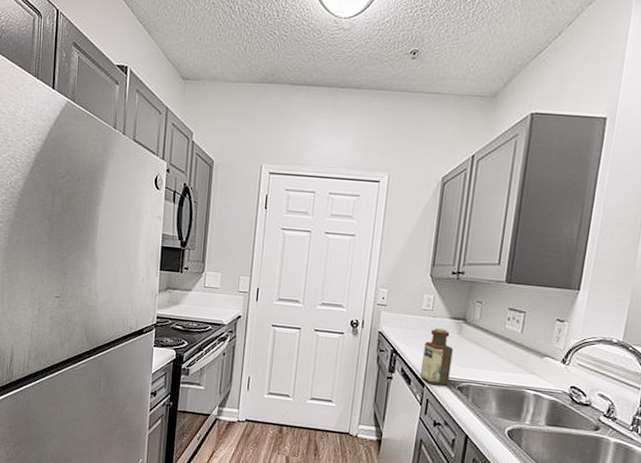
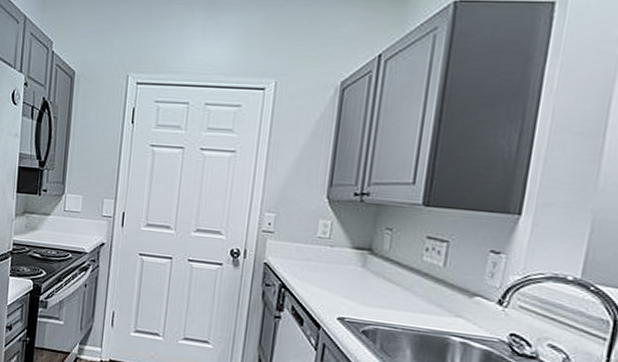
bottle: present [420,327,453,386] -> none [315,259,356,328]

